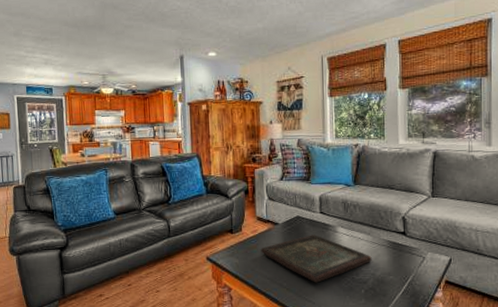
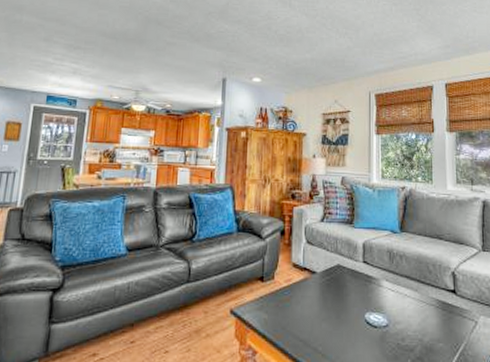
board game: present [260,234,372,283] -> none [294,288,420,348]

